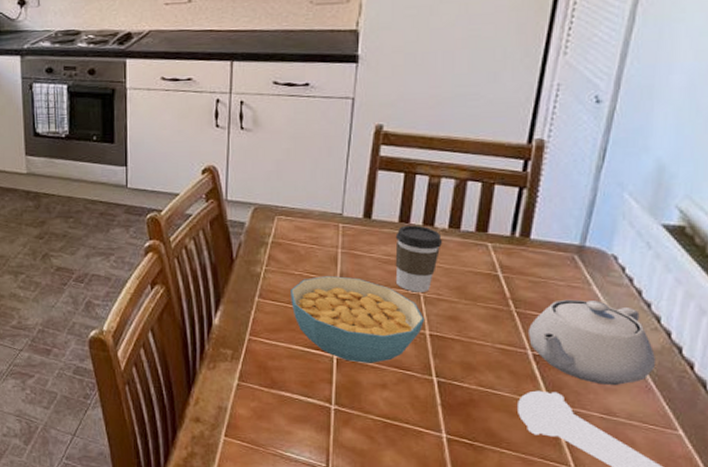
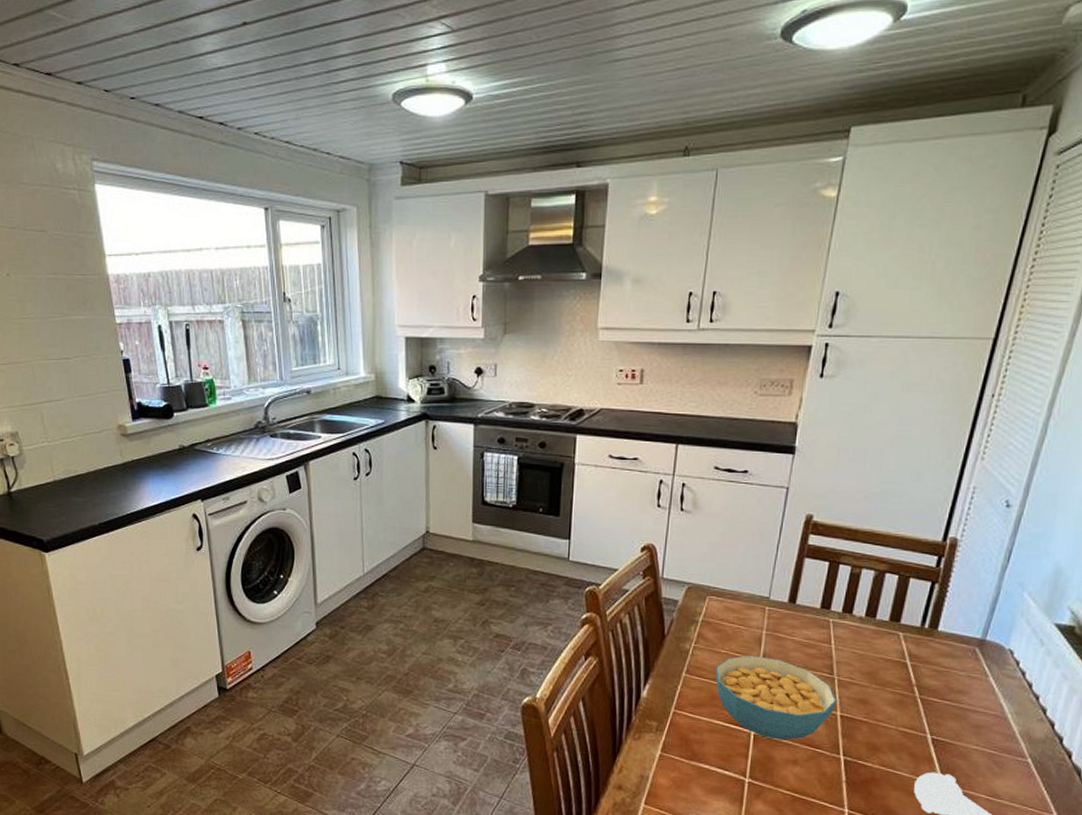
coffee cup: present [395,225,443,292] -> none [813,611,860,676]
teapot: present [527,299,655,385] -> none [928,688,1039,770]

